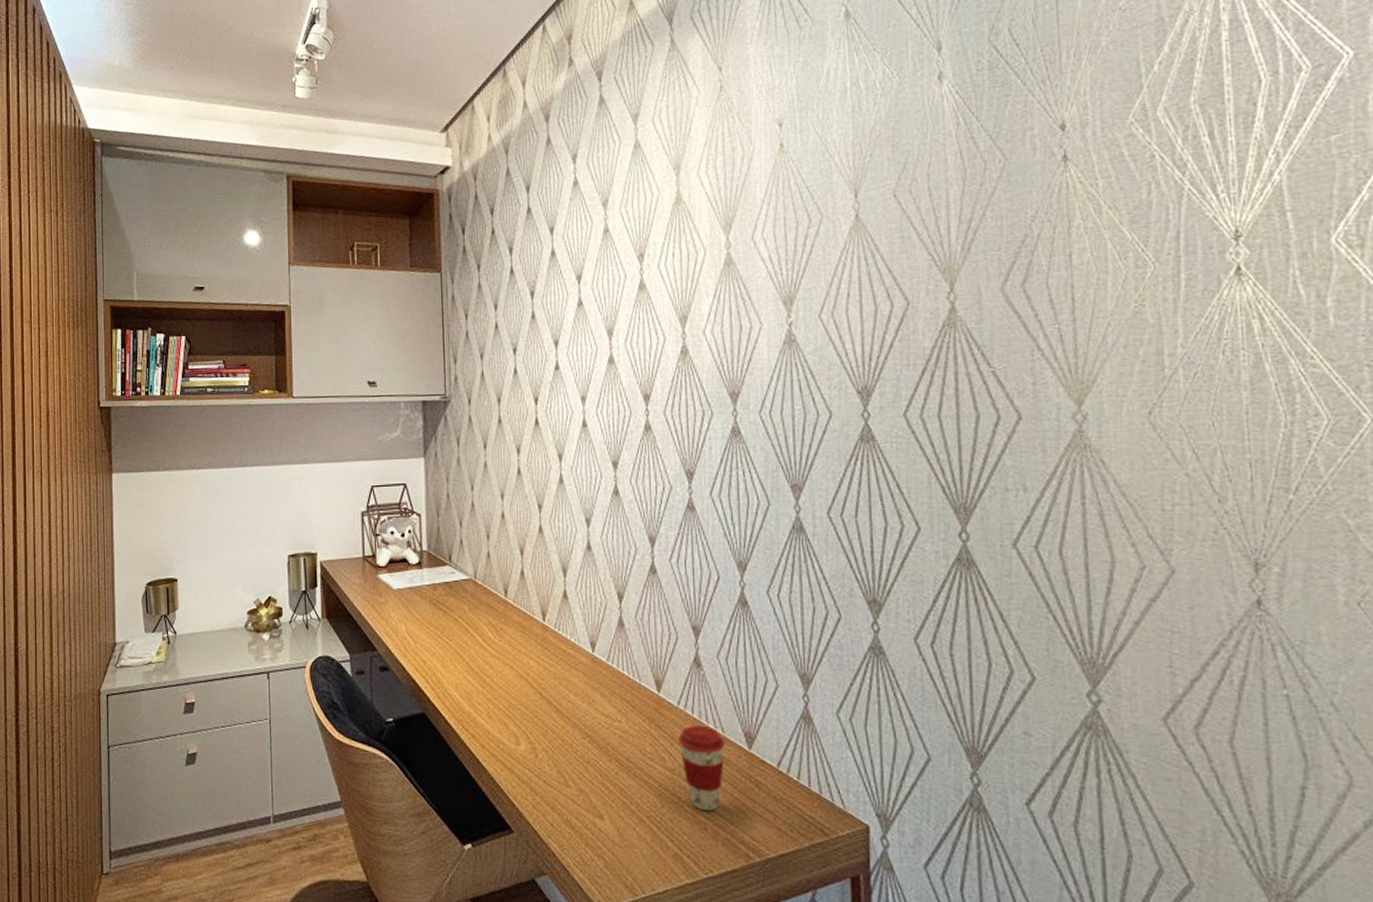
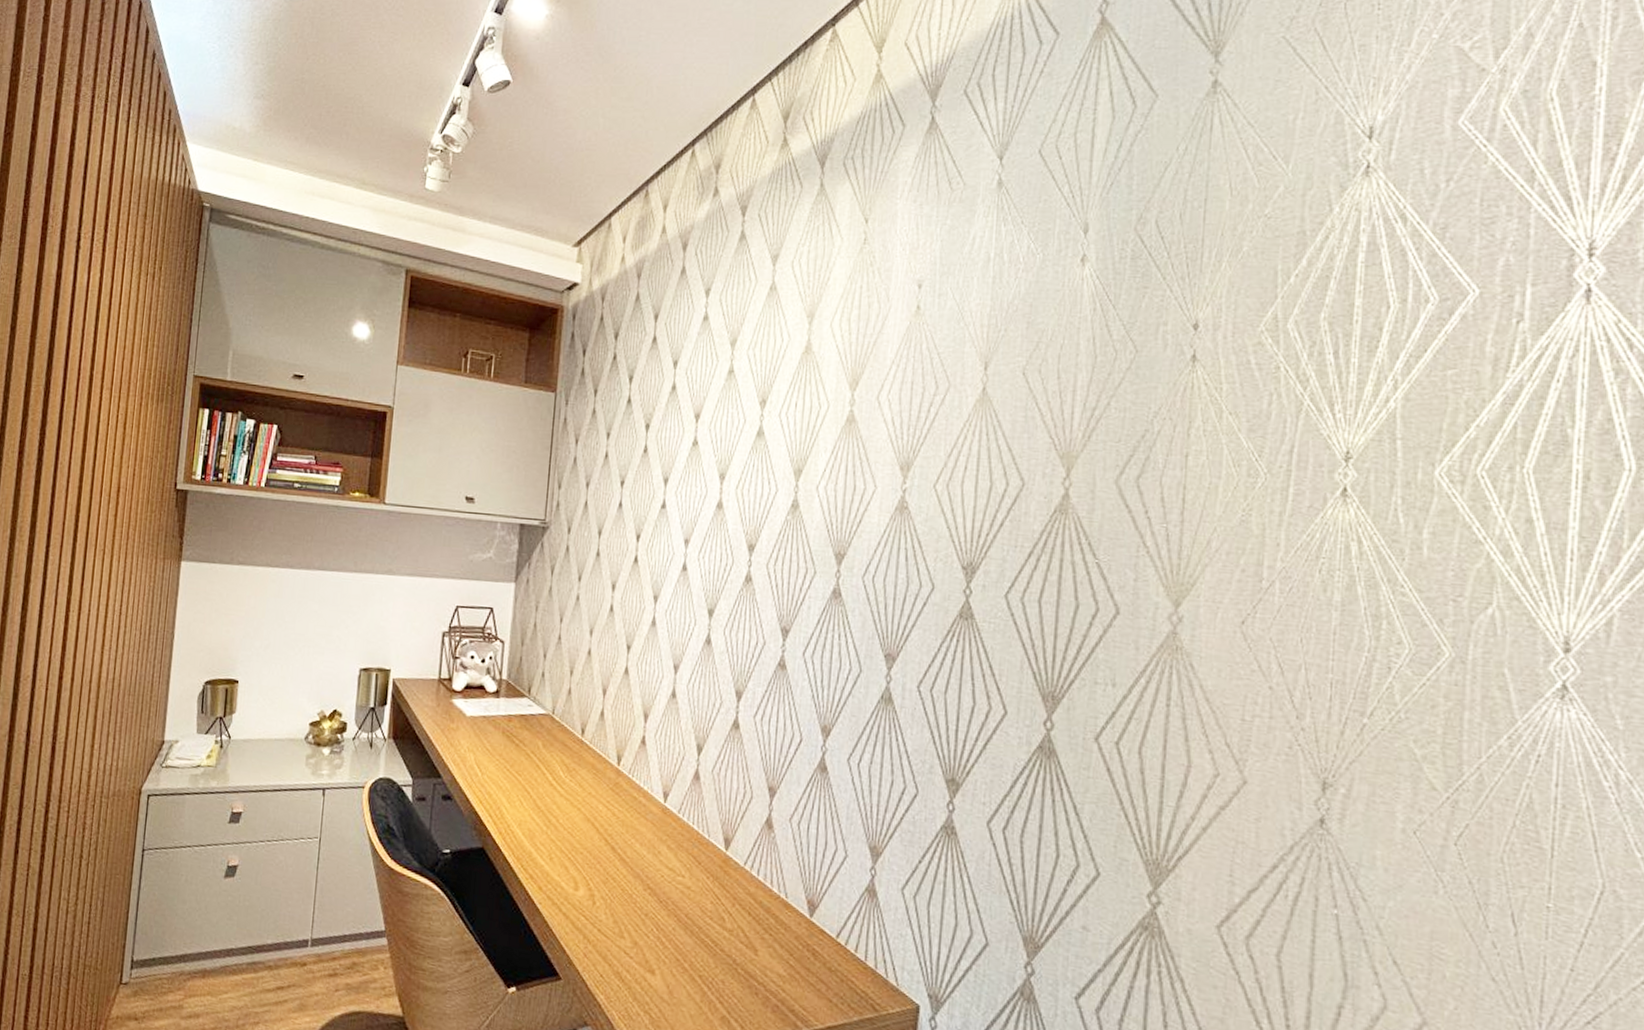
coffee cup: present [678,725,724,812] -> none [740,887,786,977]

